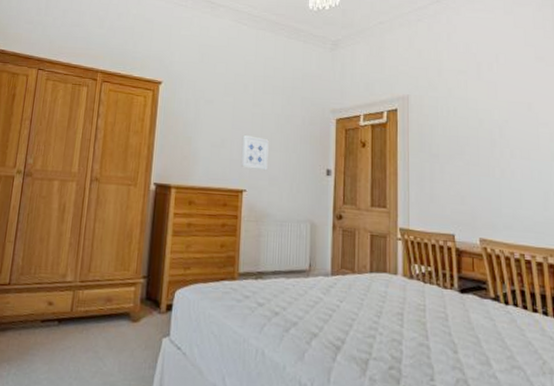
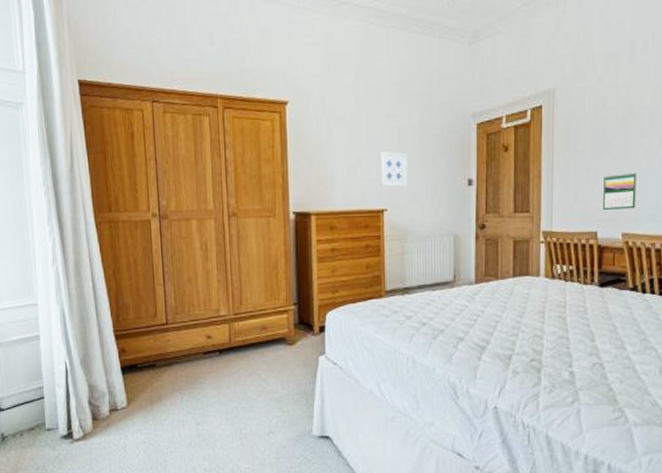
calendar: none [459,179,492,215] -> present [603,172,637,210]

